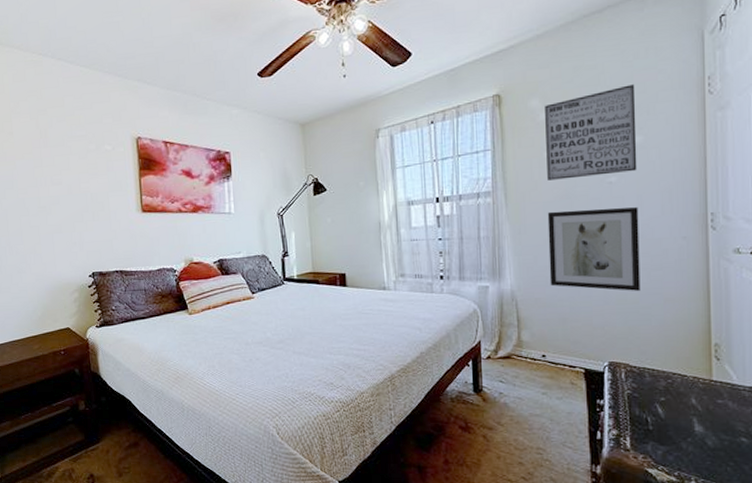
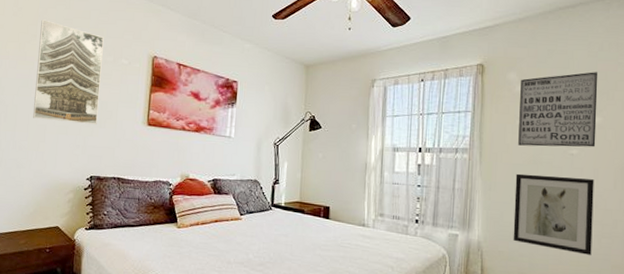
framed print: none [15,114,90,220] -> present [33,19,104,124]

